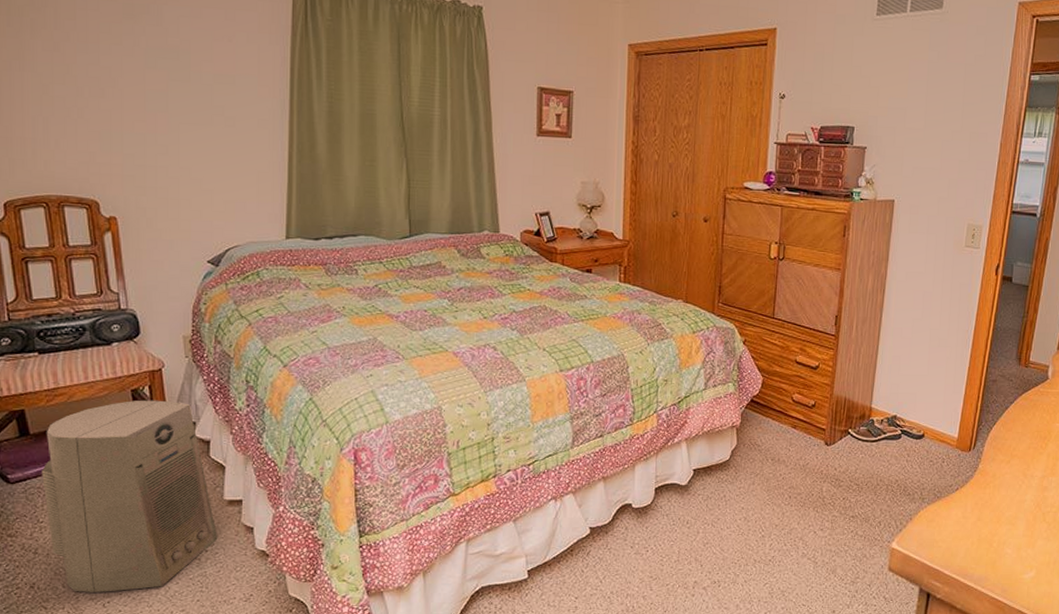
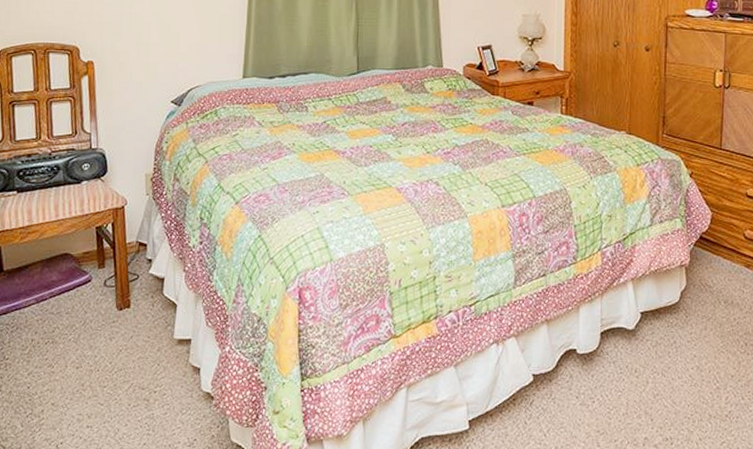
air purifier: present [42,400,218,592] -> none [11,237,167,433]

